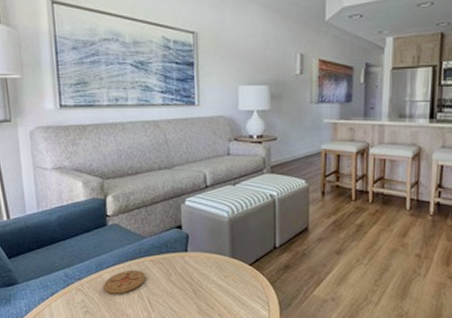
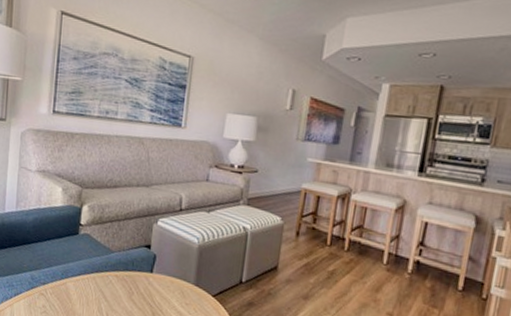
coaster: present [103,270,146,294] -> none [65,282,109,305]

